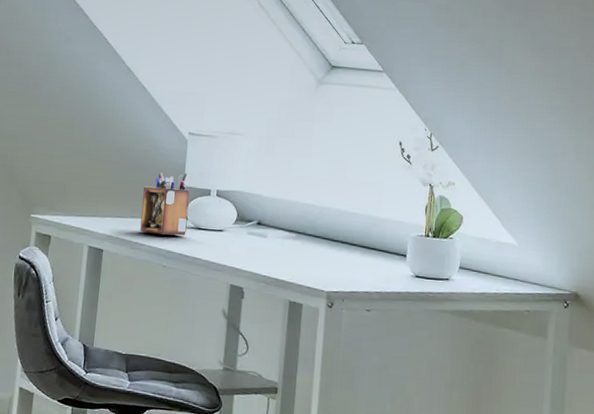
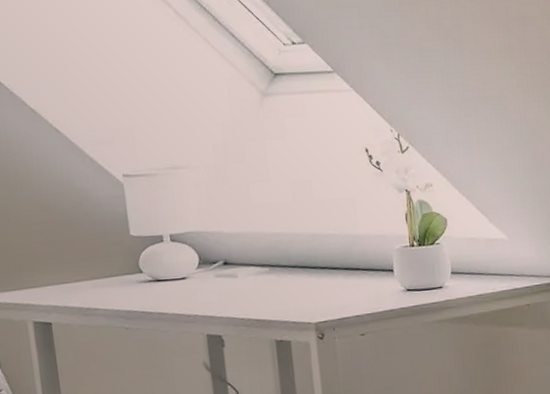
desk organizer: present [140,172,190,236] -> none [84,220,145,296]

